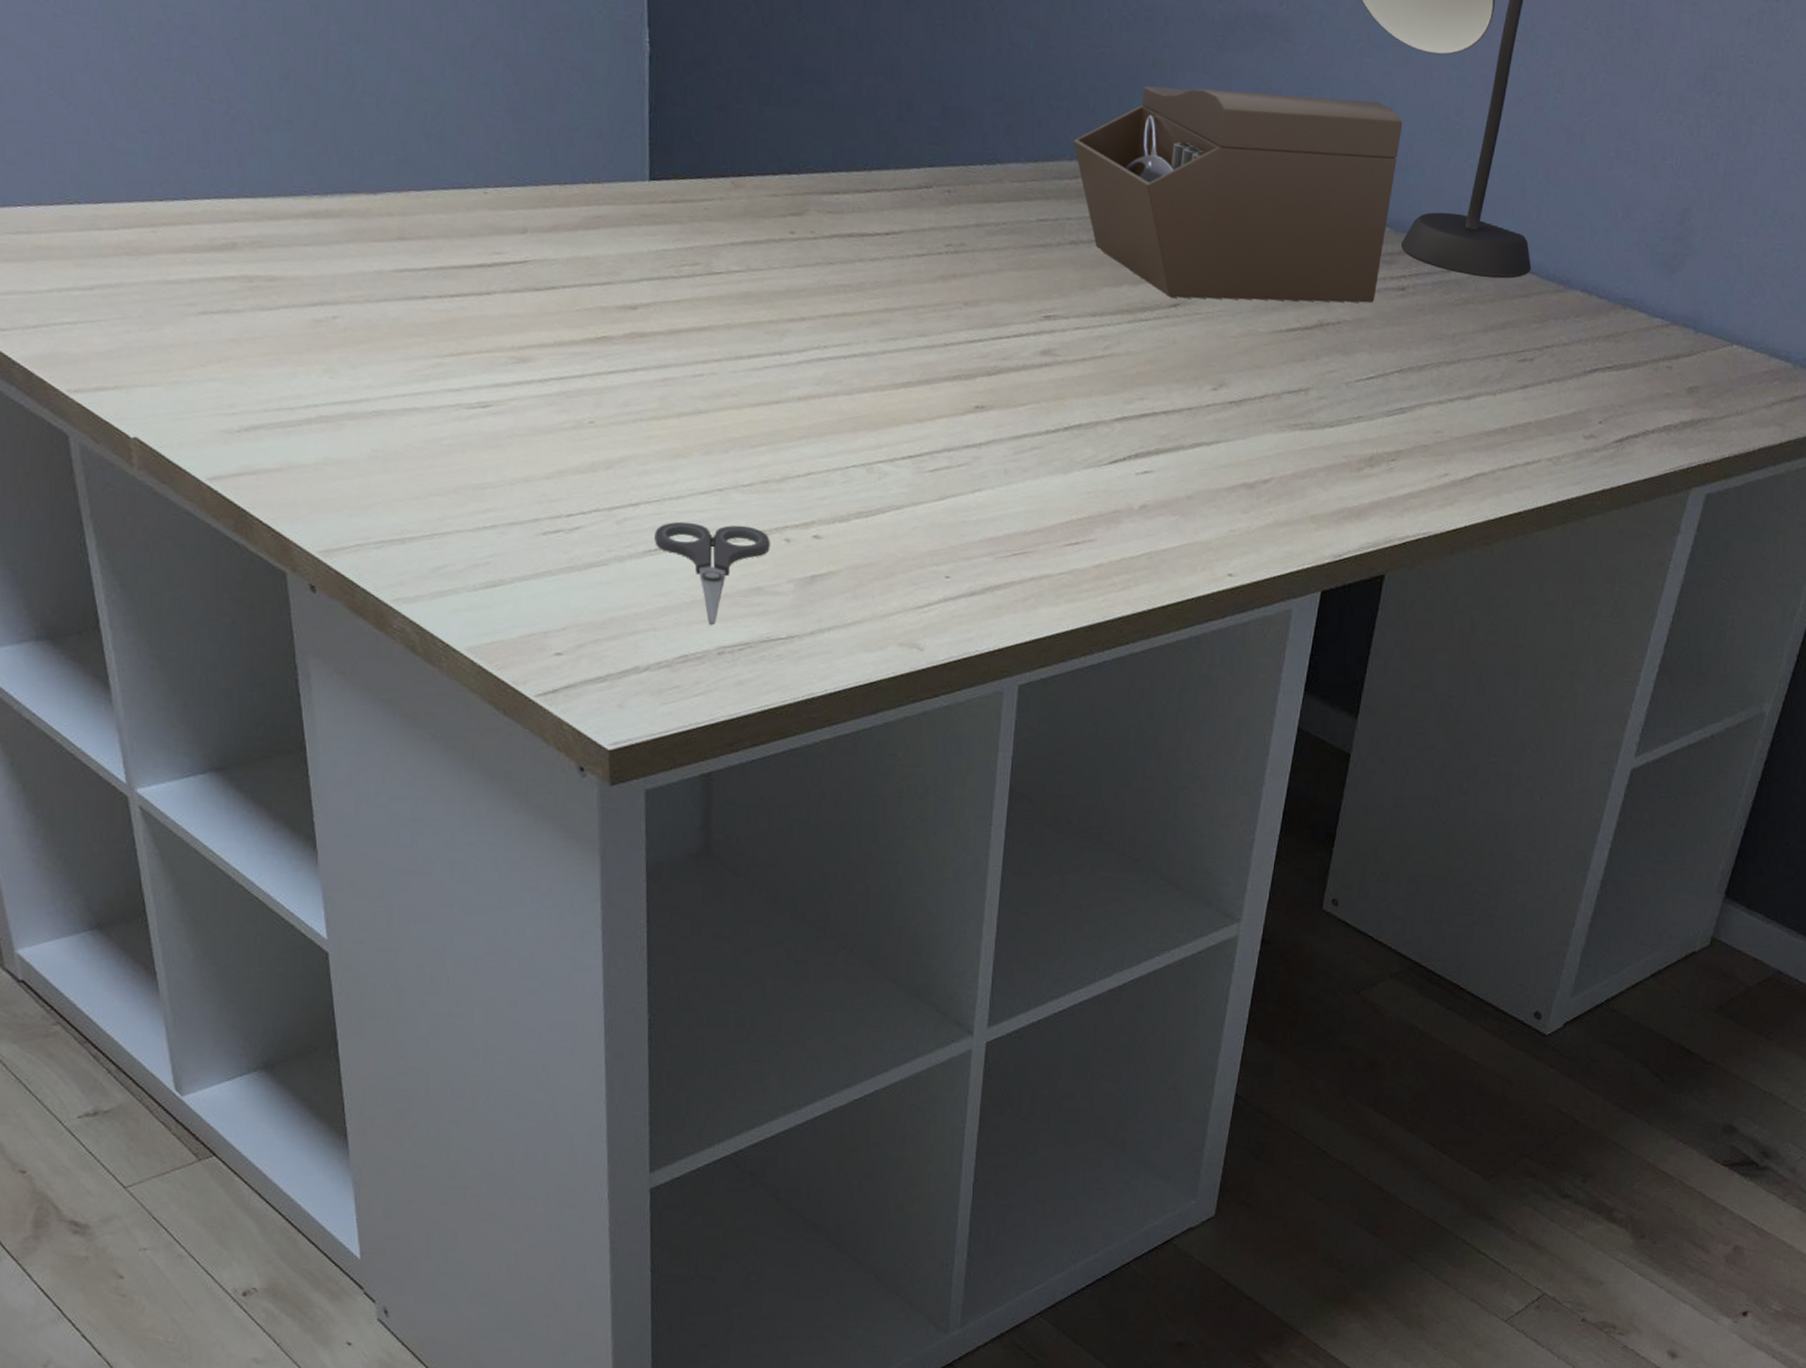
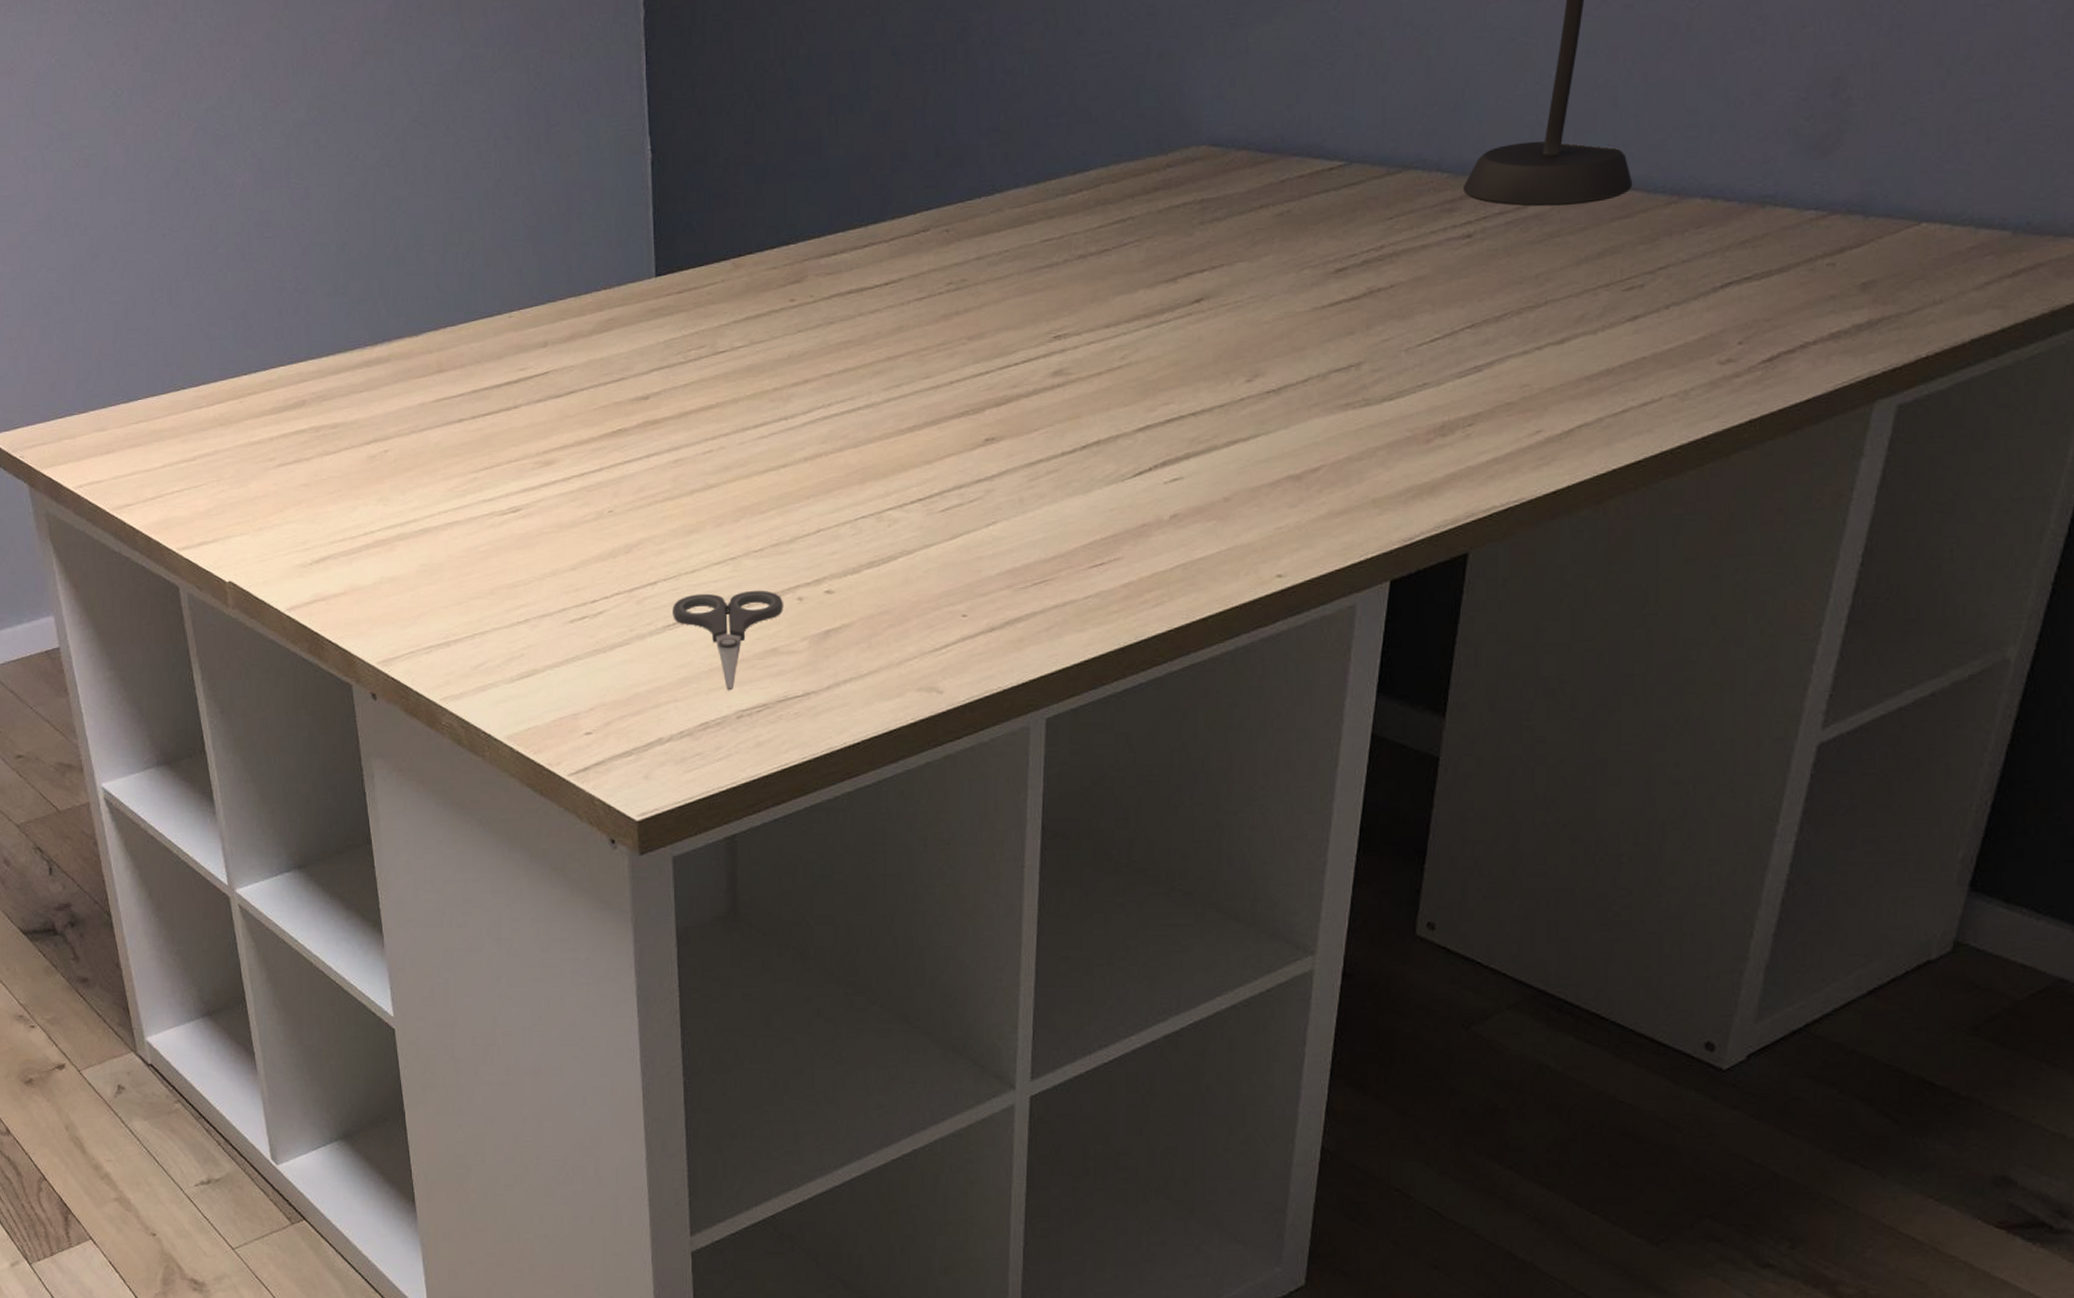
sewing box: present [1073,85,1403,303] -> none [1075,41,1456,293]

